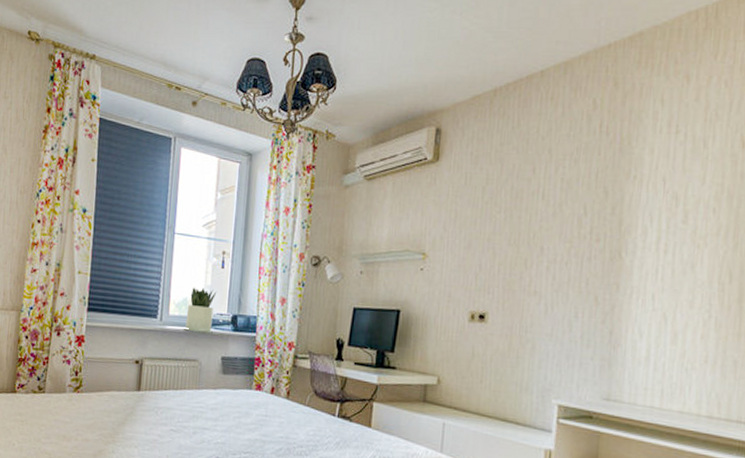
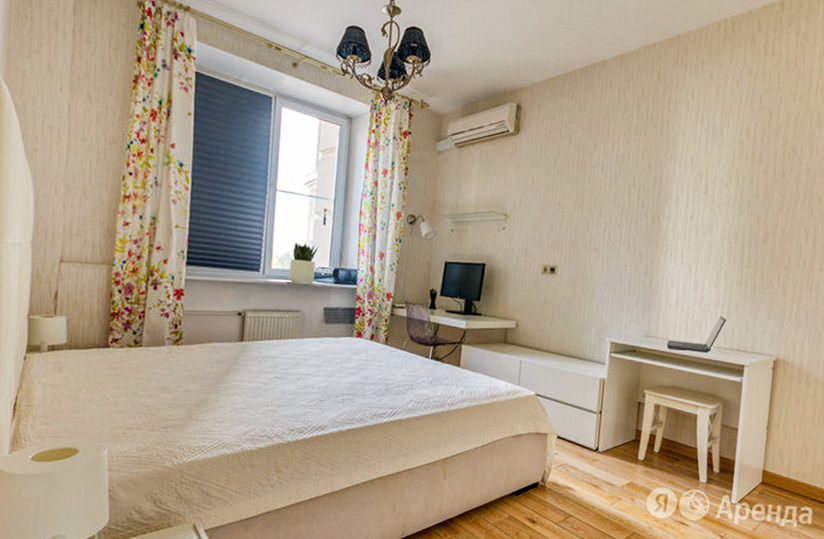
laptop: none [634,376,721,425] -> present [666,316,727,354]

